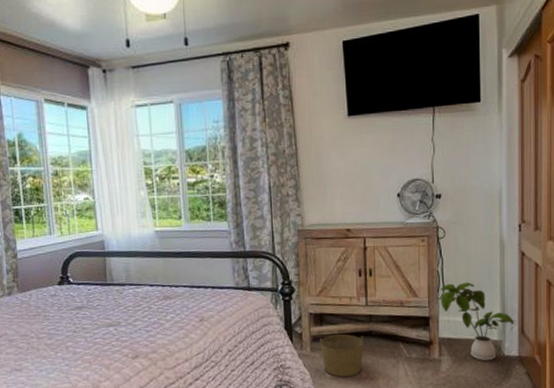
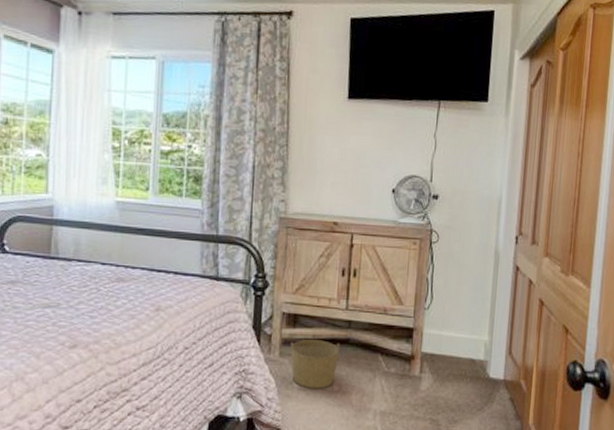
house plant: present [440,282,516,362] -> none [427,293,504,383]

